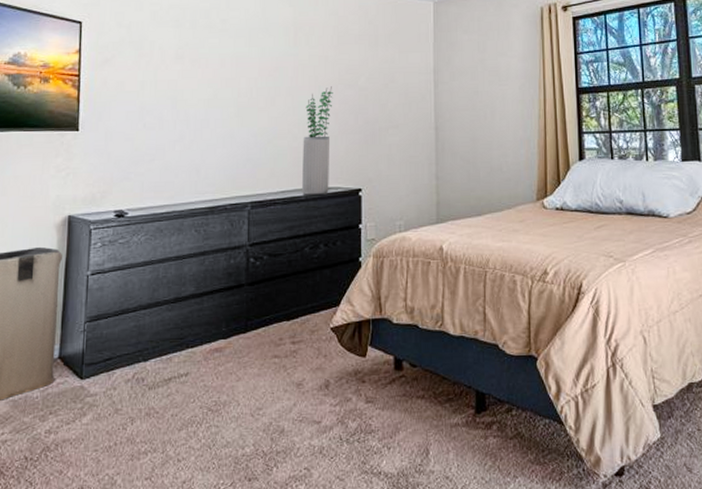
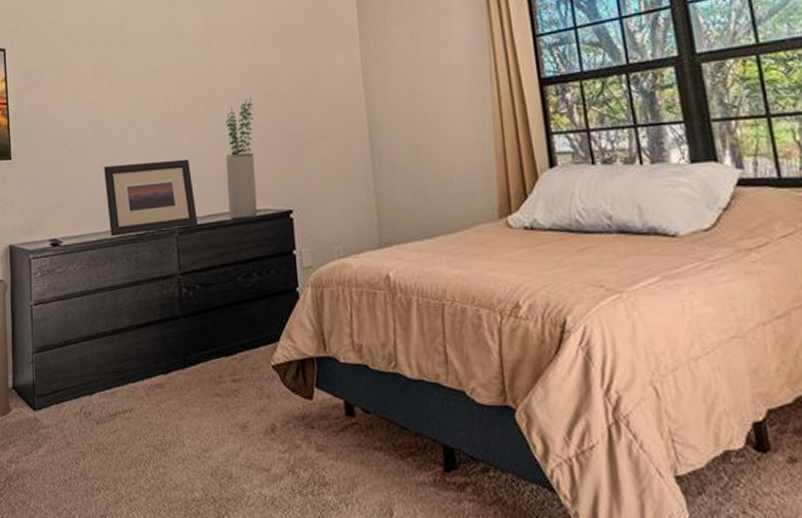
picture frame: none [178,138,270,209] -> present [103,159,198,237]

